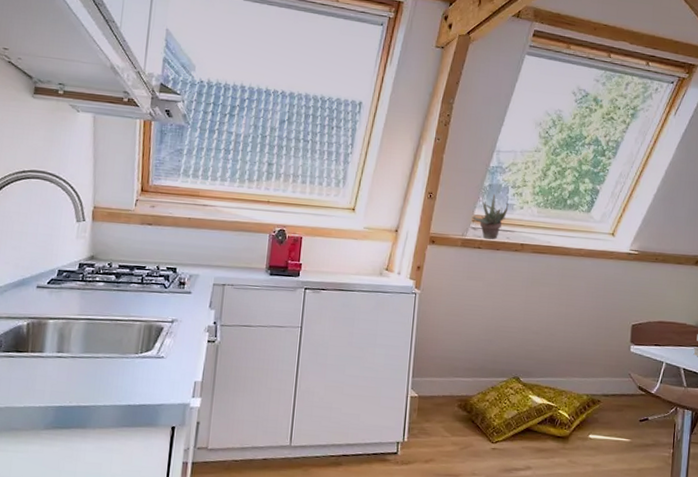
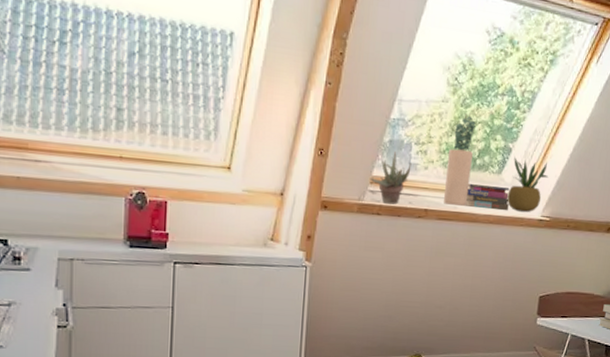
vase: none [537,160,566,241] -> present [443,113,476,206]
books: none [557,220,598,246] -> present [465,183,509,211]
potted plant: none [596,196,635,247] -> present [507,156,549,213]

